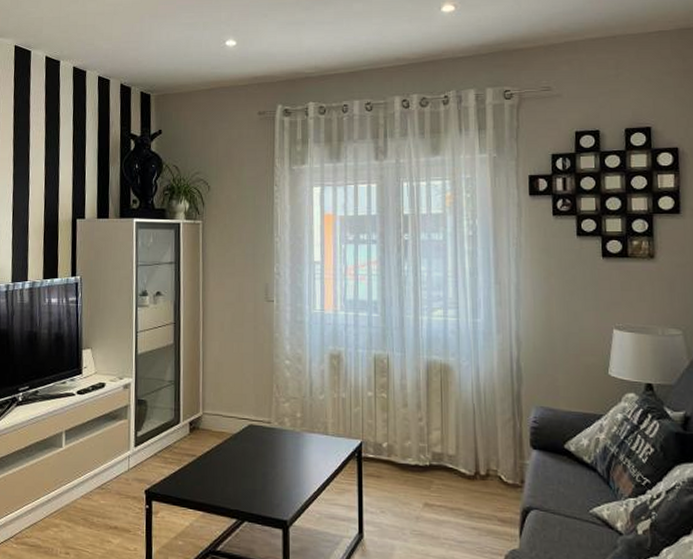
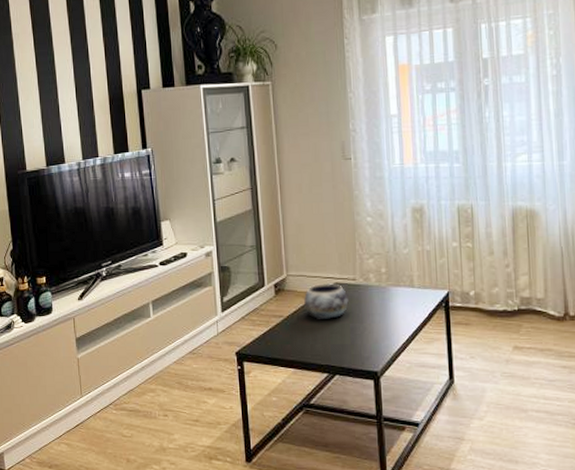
decorative bowl: none [218,423,262,462] -> present [304,282,349,319]

